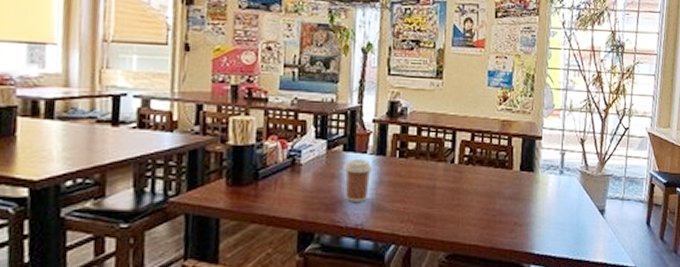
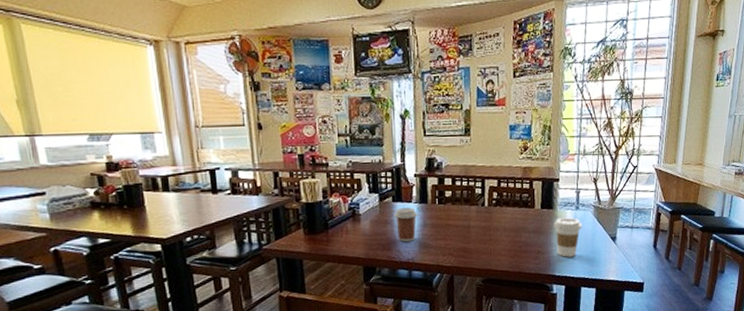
coffee cup: none [534,184,567,232] -> present [553,218,582,257]

